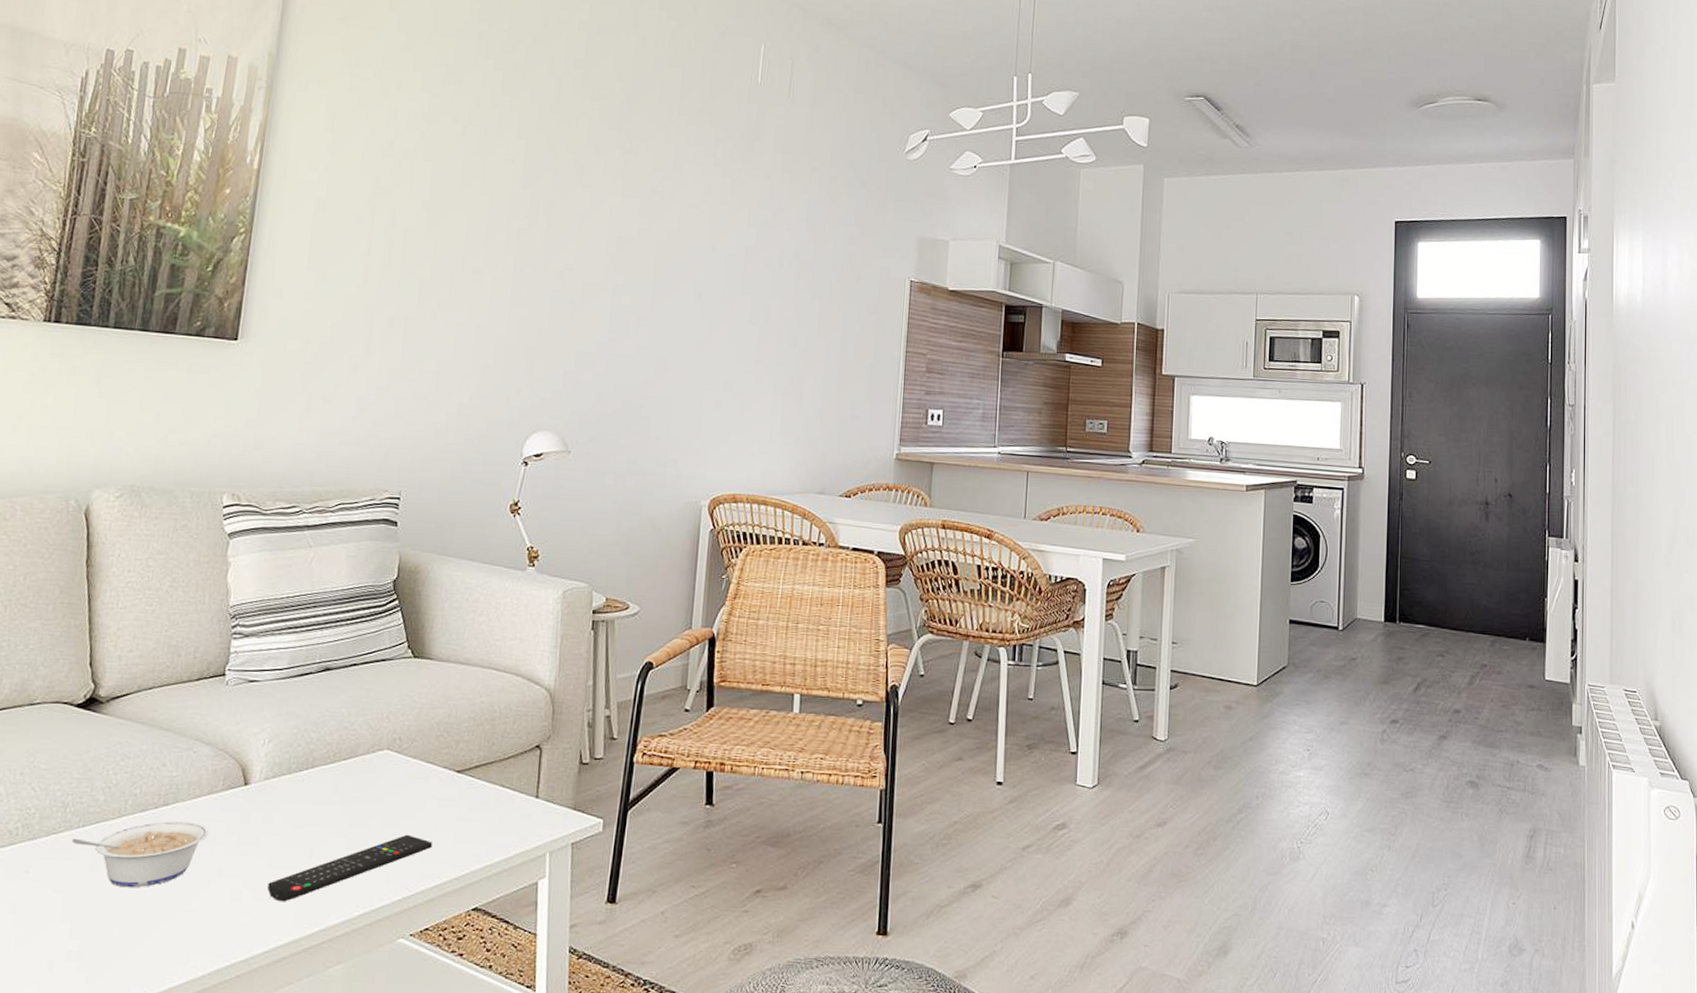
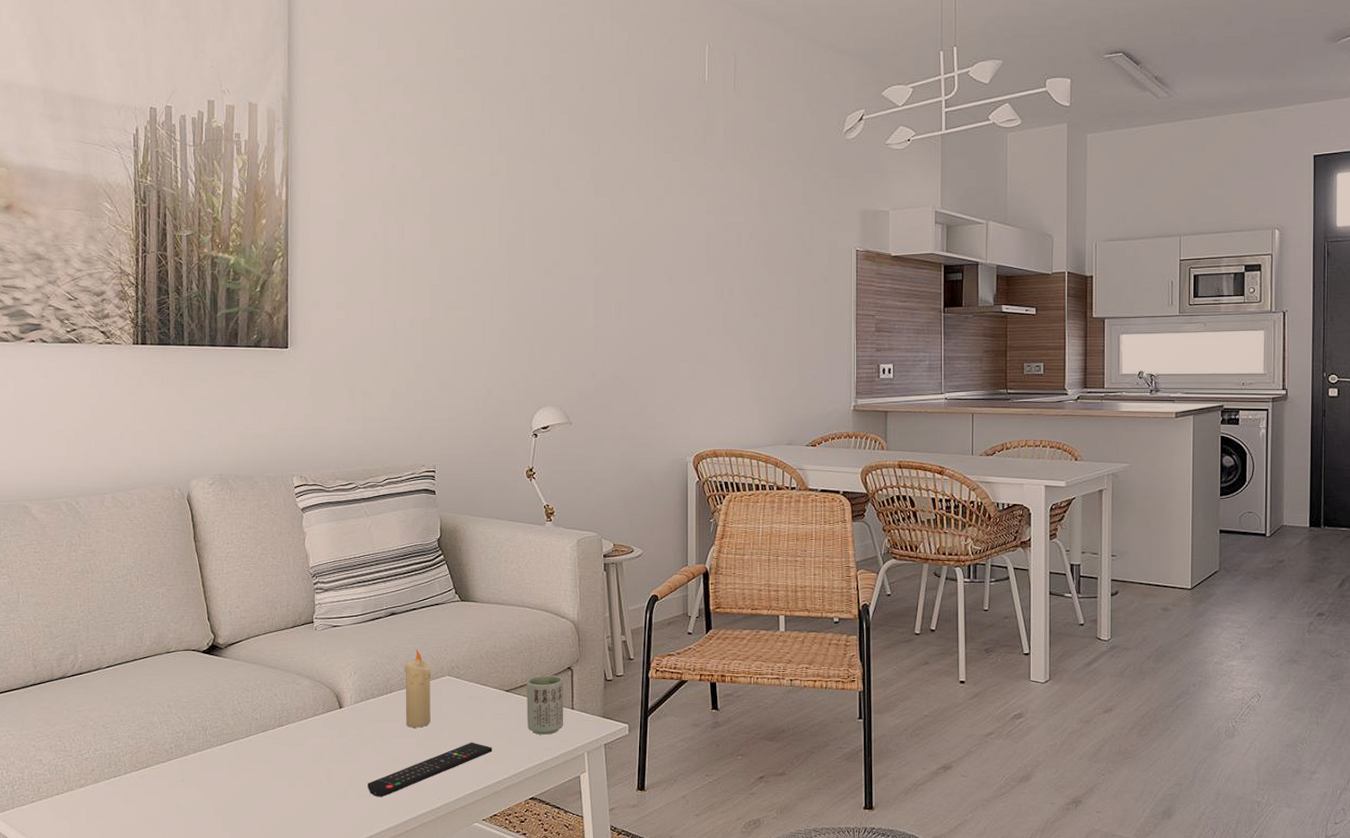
legume: present [72,821,208,888] -> none [214,739,316,790]
candle: none [327,714,367,814] -> present [404,649,432,728]
cup: none [479,754,529,829] -> present [526,675,564,735]

